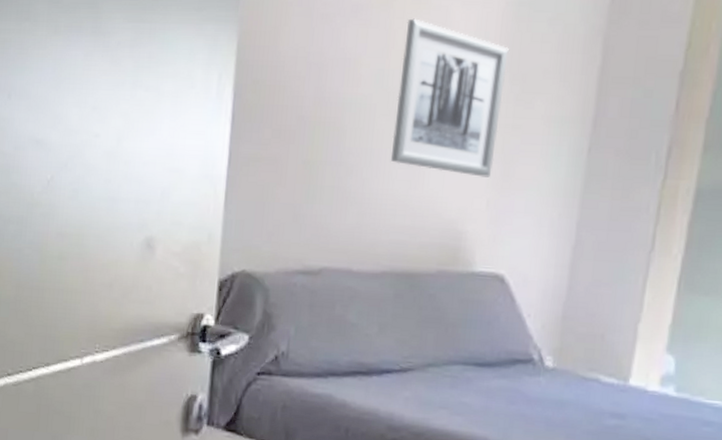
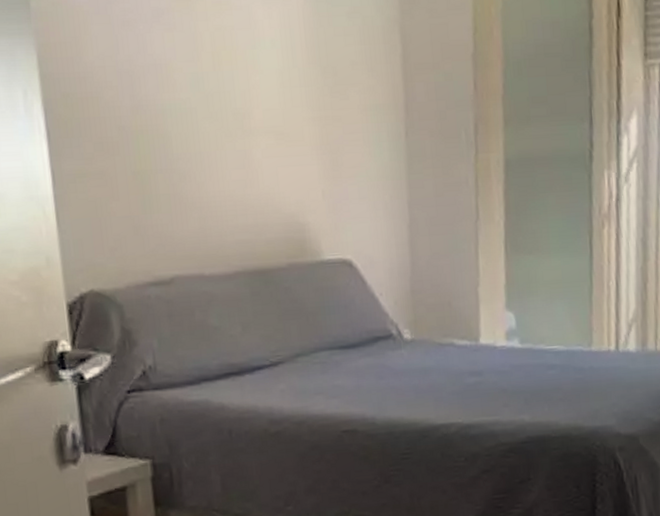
wall art: present [390,18,509,178] -> none [211,20,322,169]

